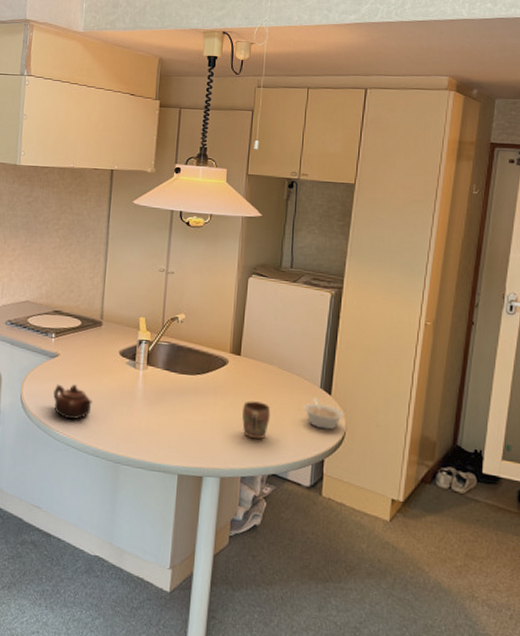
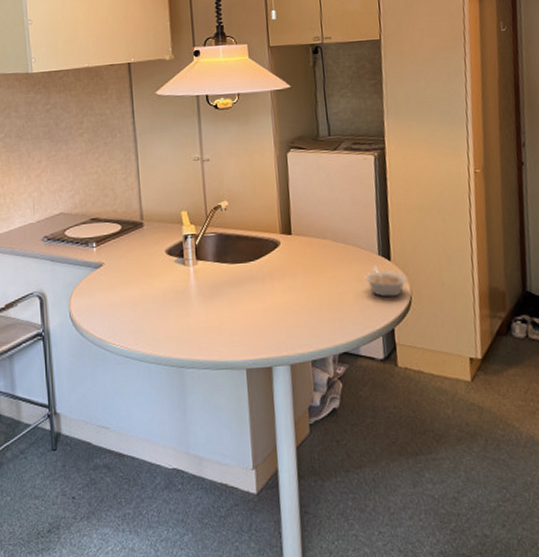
teapot: present [53,384,92,420] -> none [103,292,146,330]
mug: present [242,401,271,440] -> none [302,279,333,319]

